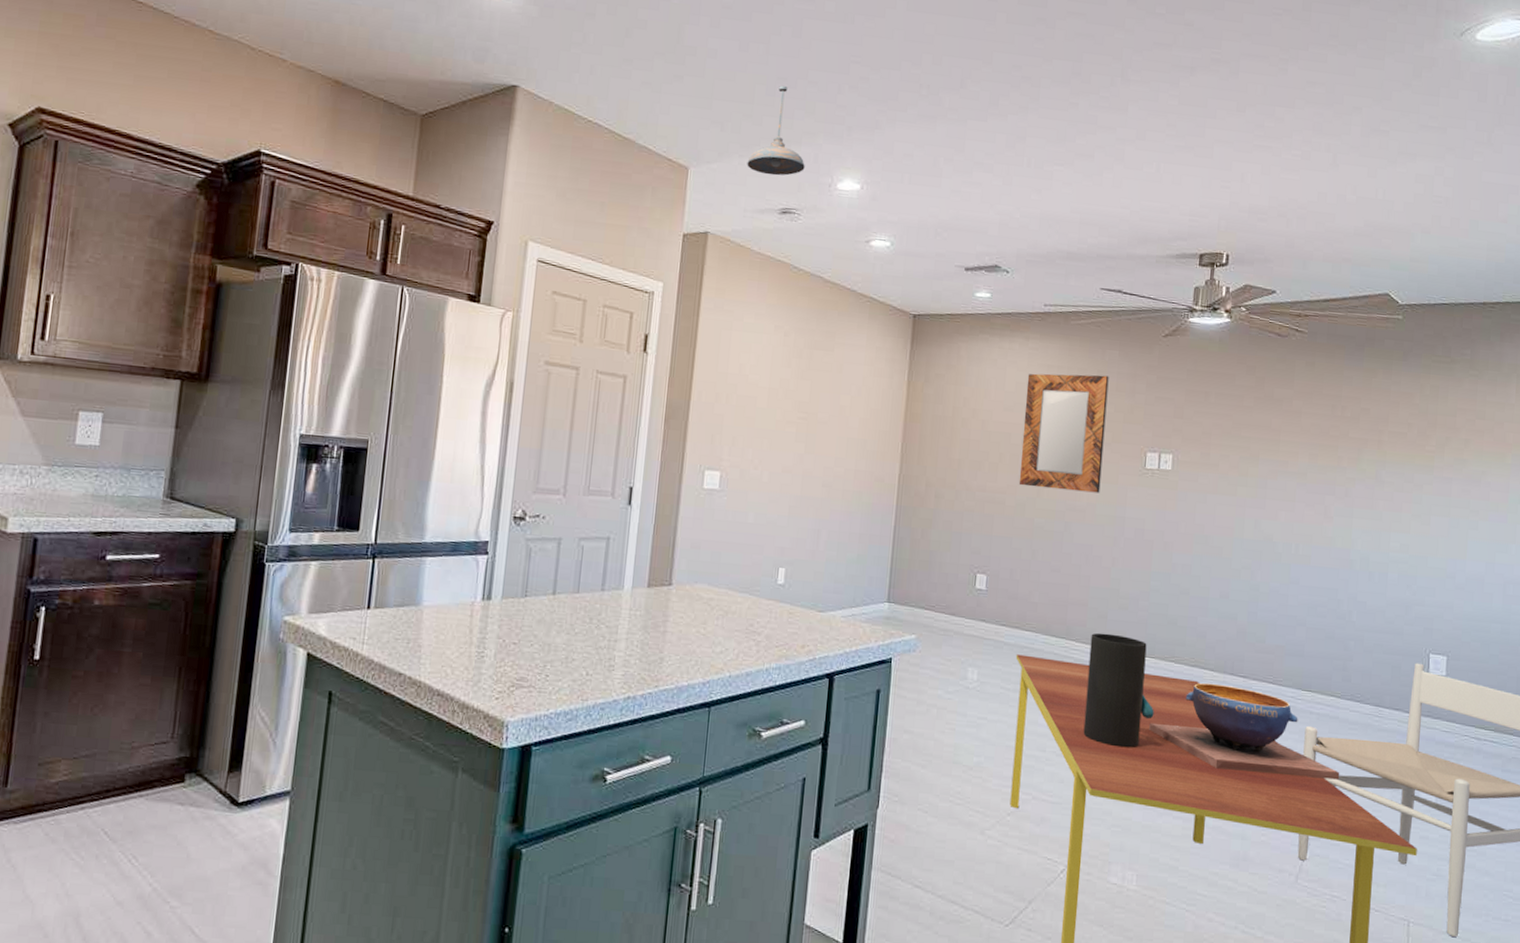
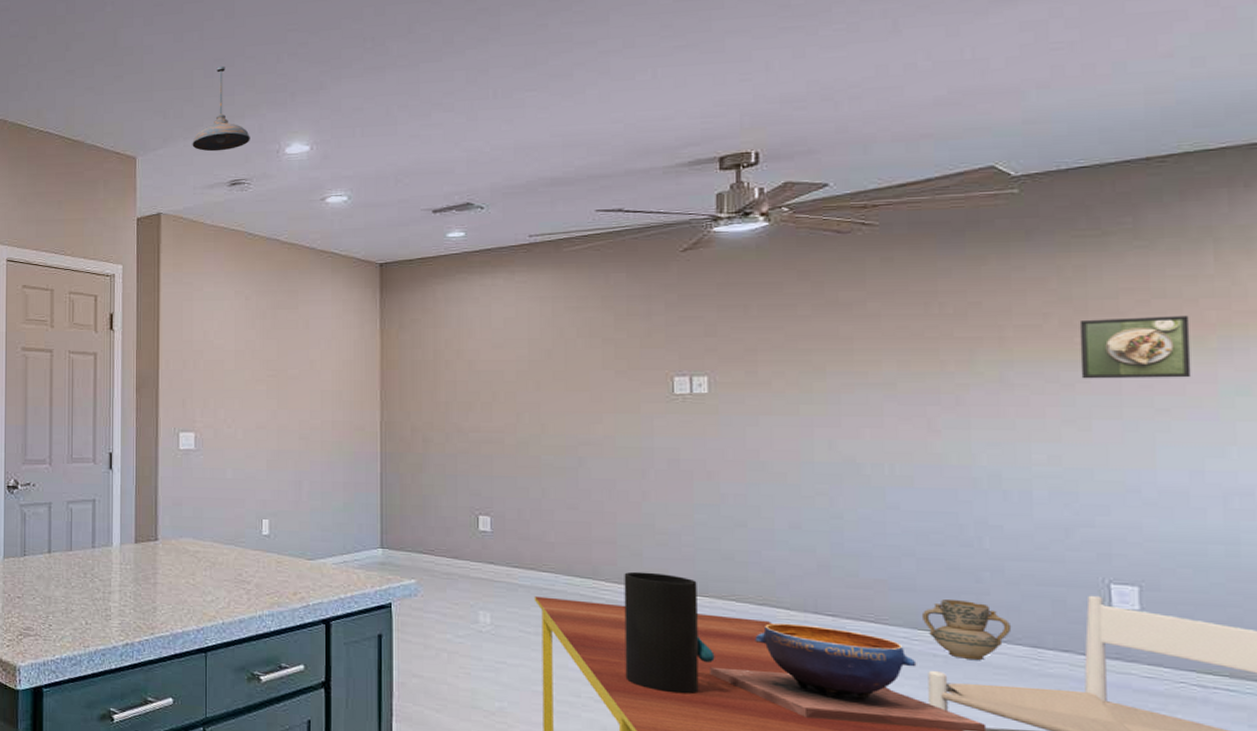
home mirror: present [1018,373,1109,493] -> none [517,300,619,425]
ceramic jug: none [1305,663,1364,717] -> present [921,598,1012,660]
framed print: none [1427,432,1497,487] -> present [1079,315,1192,379]

